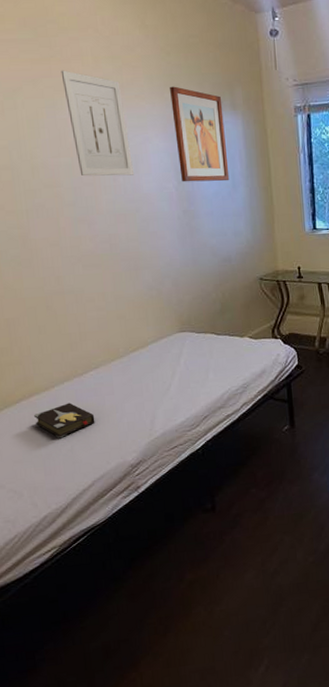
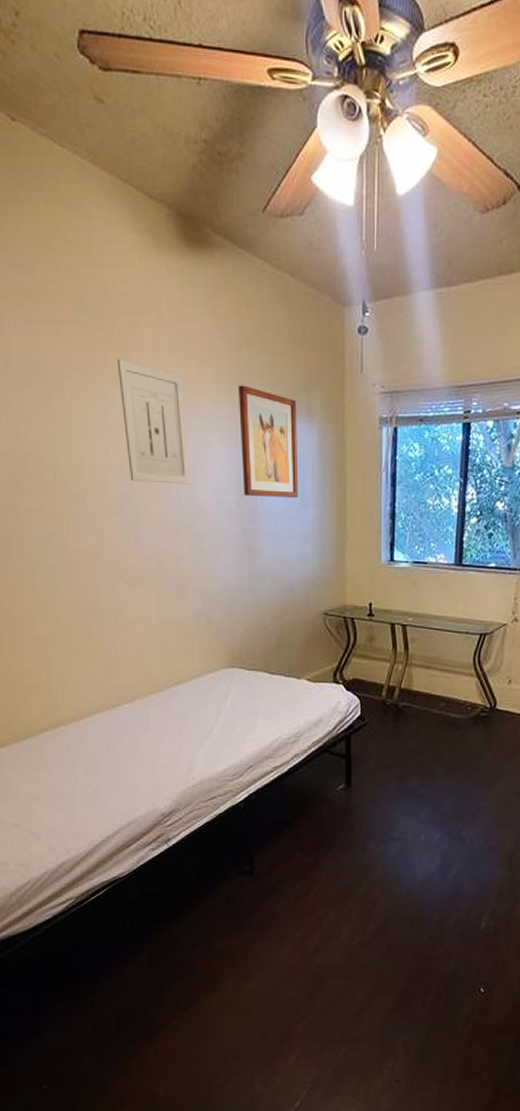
hardback book: present [34,402,95,439] -> none [59,737,126,777]

